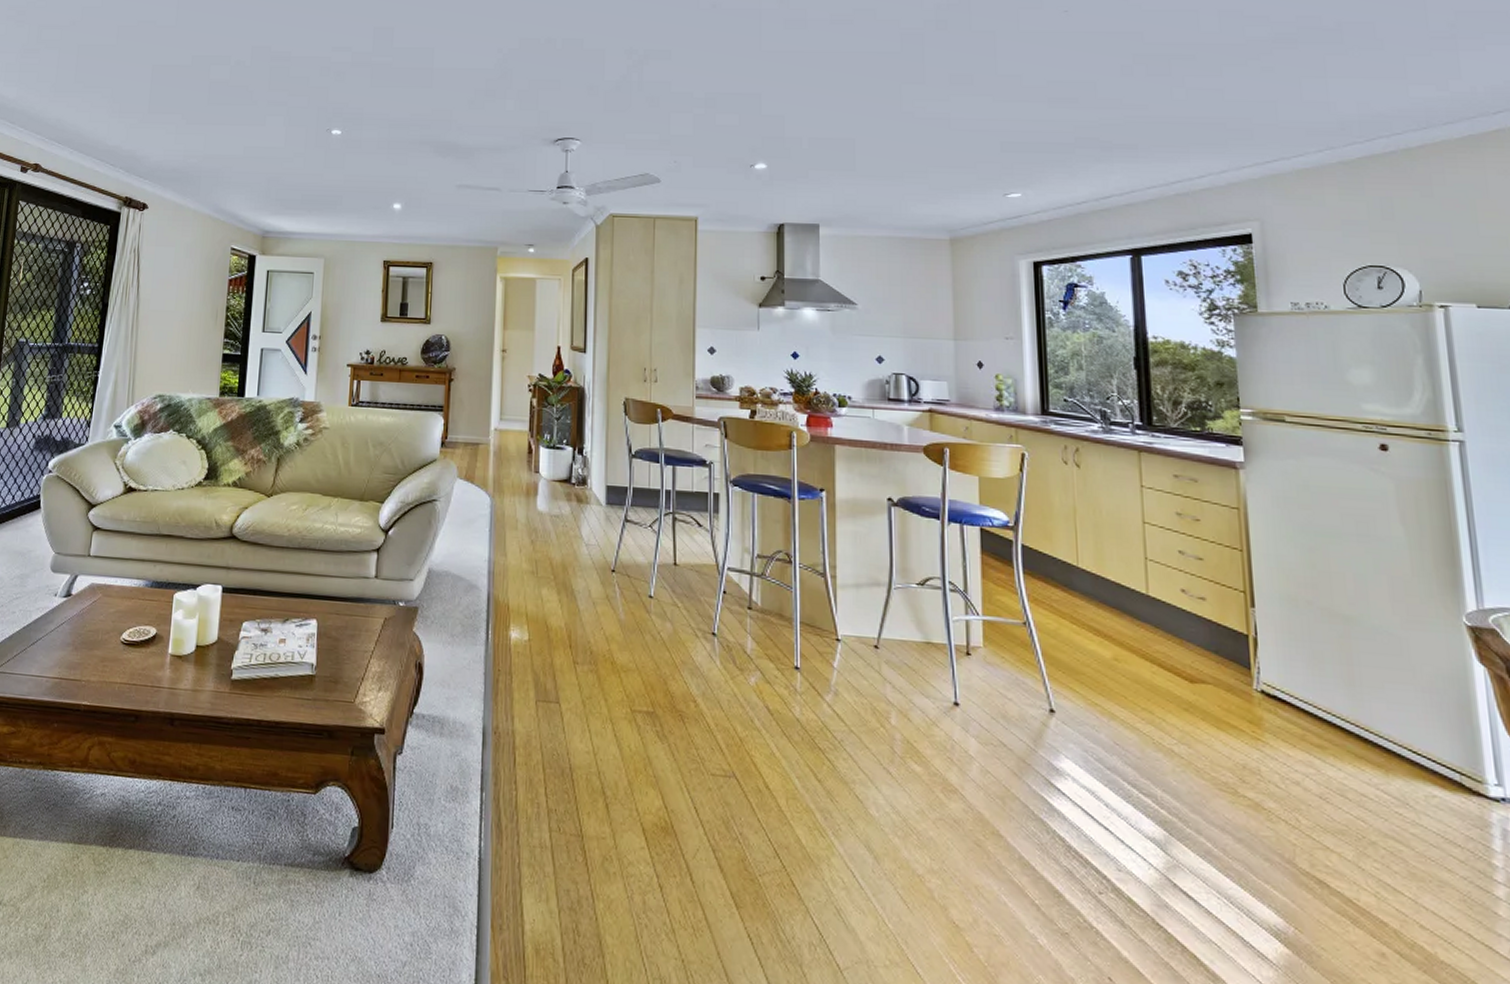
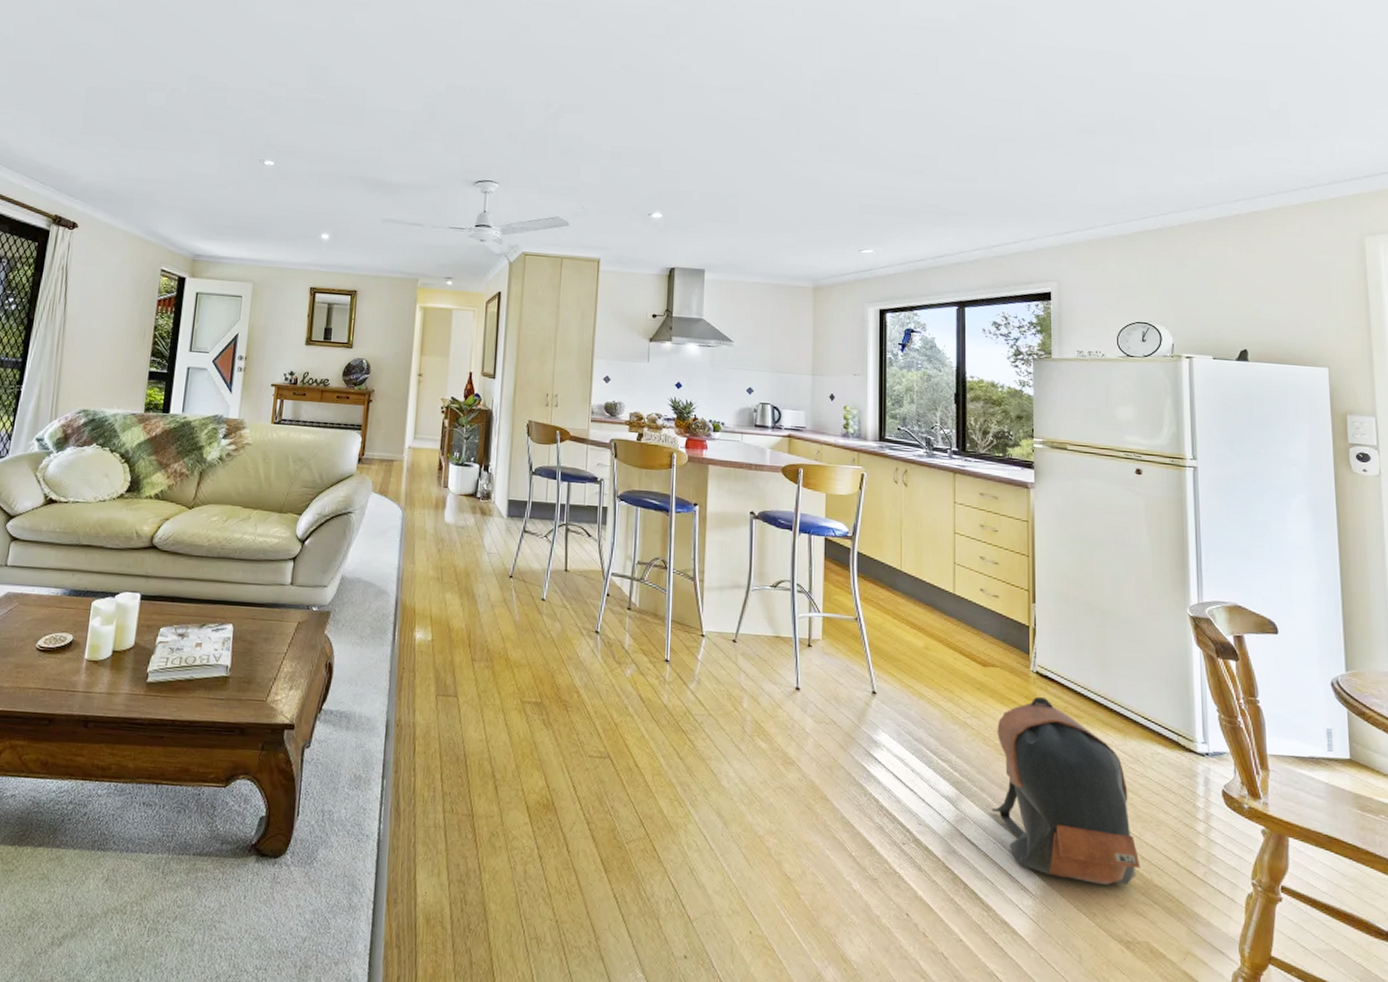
backpack: none [1213,722,1419,959] -> present [992,697,1141,885]

